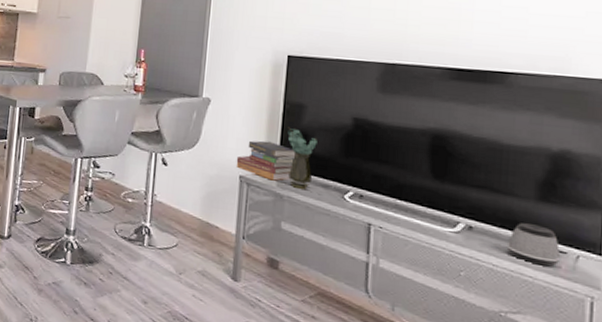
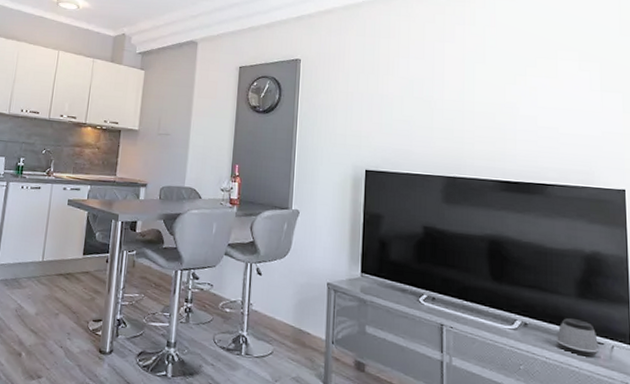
books: present [236,140,296,181] -> none [323,249,376,287]
vase: present [287,127,318,191] -> none [368,236,394,295]

